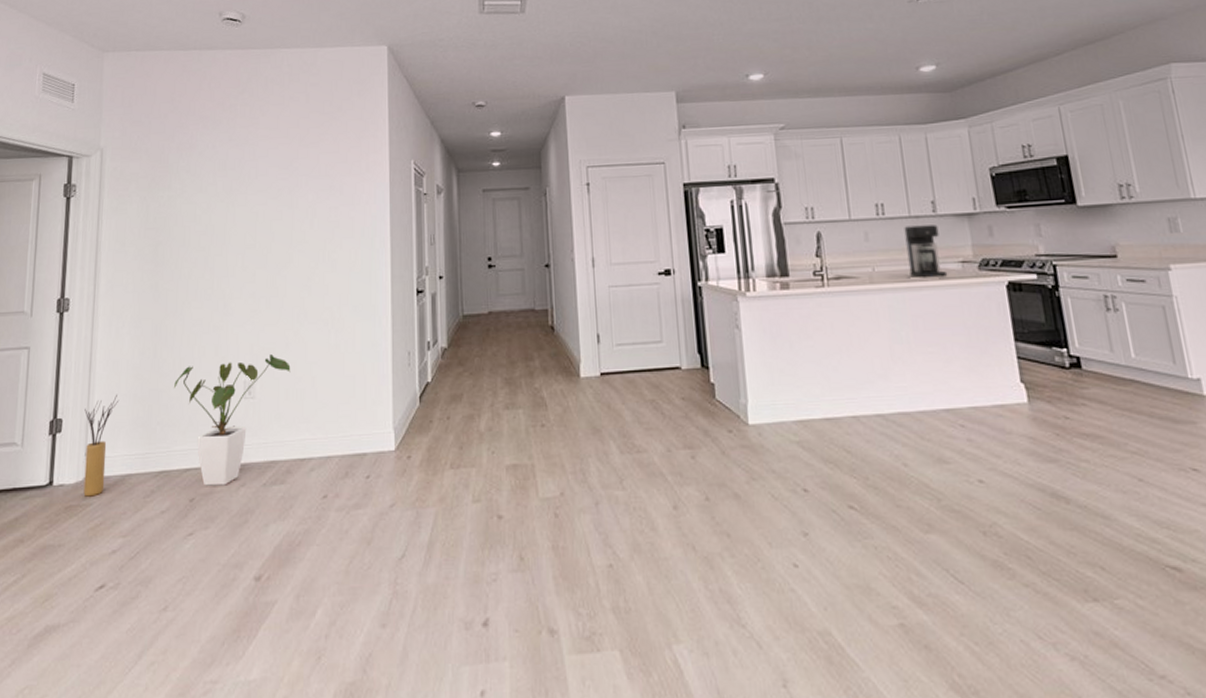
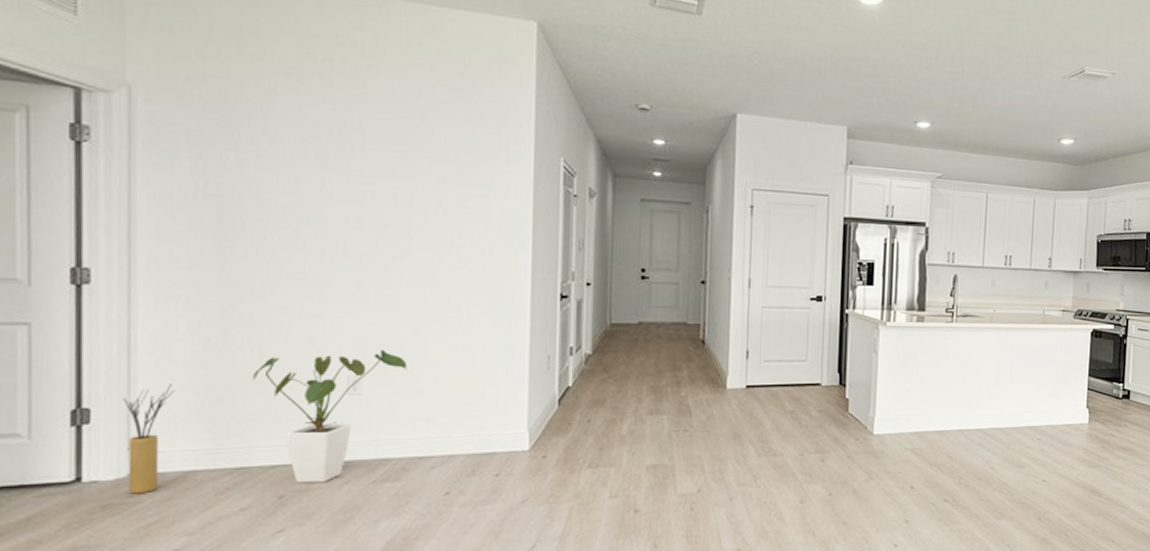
coffee maker: present [904,225,948,279] -> none [1022,277,1050,322]

